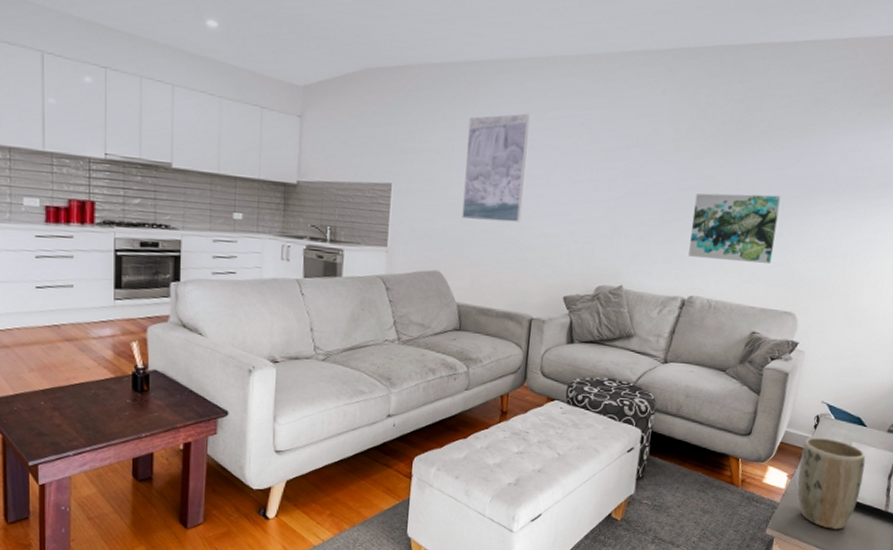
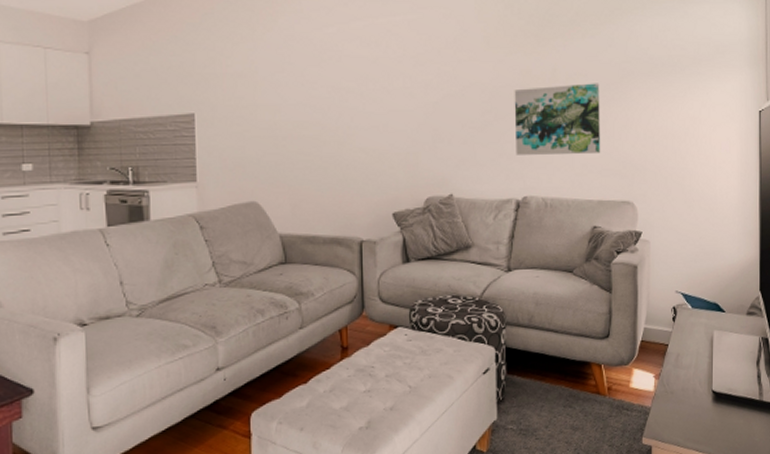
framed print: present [462,113,530,223] -> none [270,26,337,143]
plant pot: present [797,437,866,530] -> none [665,329,732,429]

